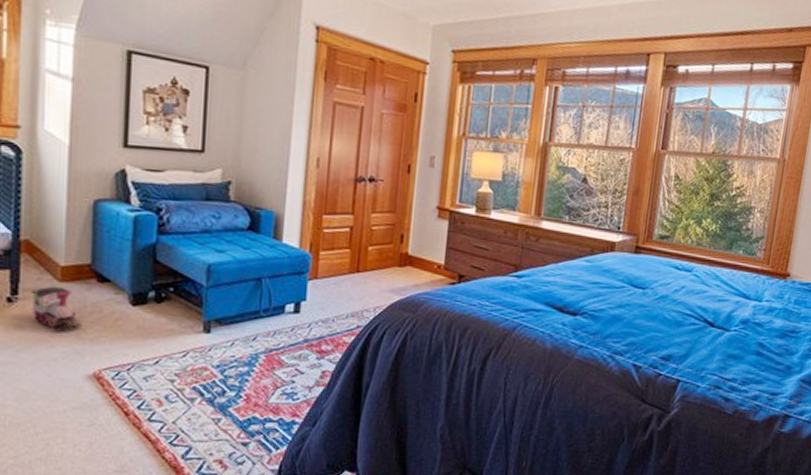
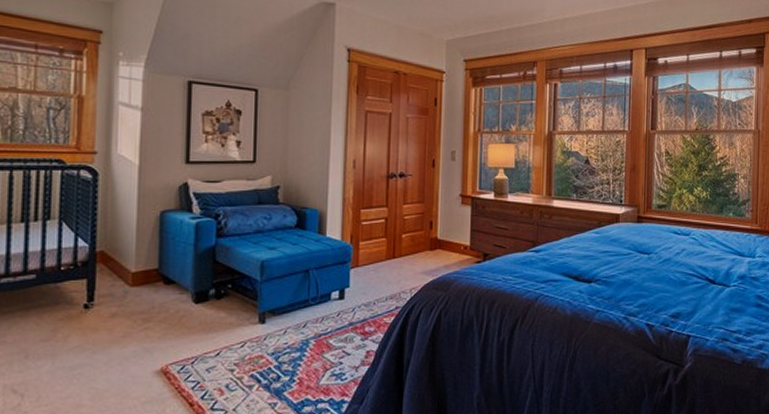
toy train: present [29,287,83,332] -> none [104,292,151,332]

